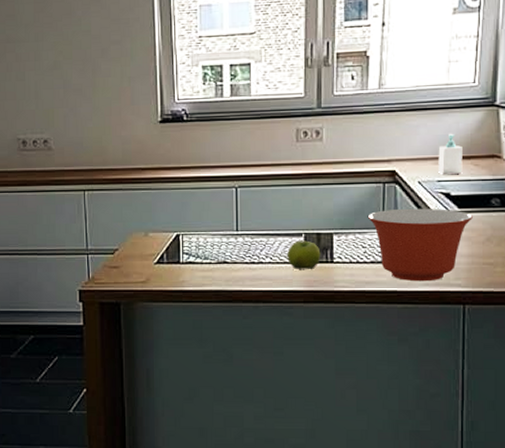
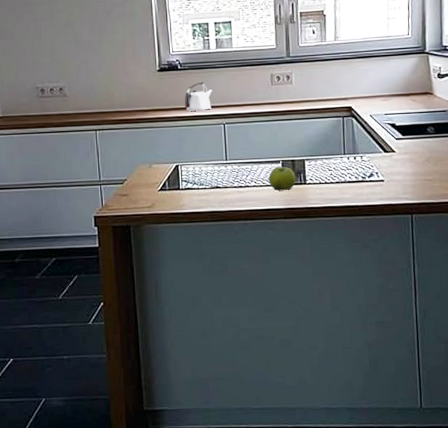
kettle: none [189,136,224,172] -> present [184,81,213,112]
mixing bowl: present [367,208,473,282] -> none [331,136,414,197]
soap bottle: present [438,133,463,174] -> none [384,75,404,109]

